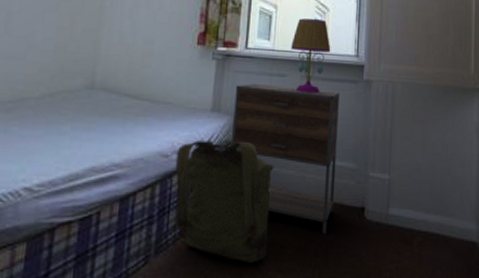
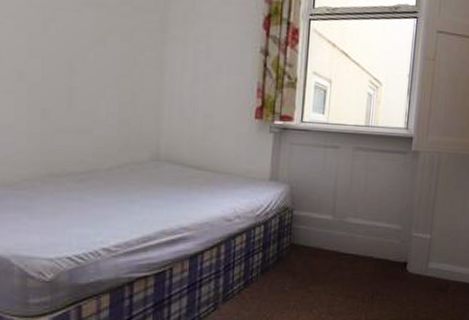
backpack: present [175,141,274,263] -> none [238,206,327,308]
nightstand: present [231,83,339,234] -> none [289,154,389,284]
table lamp: present [291,18,331,94] -> none [344,92,382,164]

